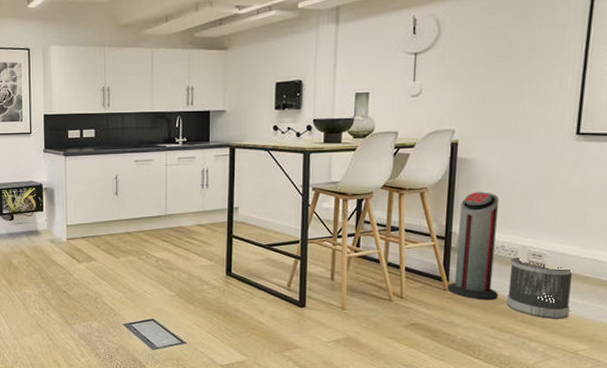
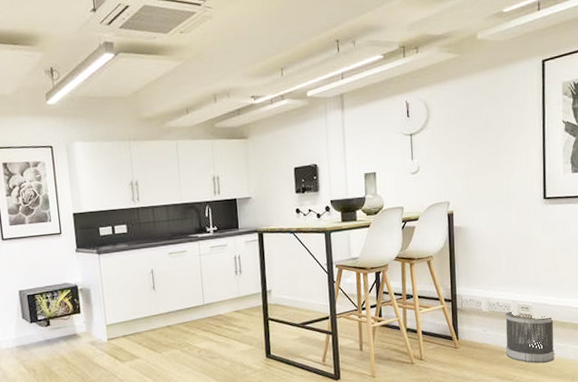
air purifier: present [447,192,500,301] -> none [457,255,499,354]

